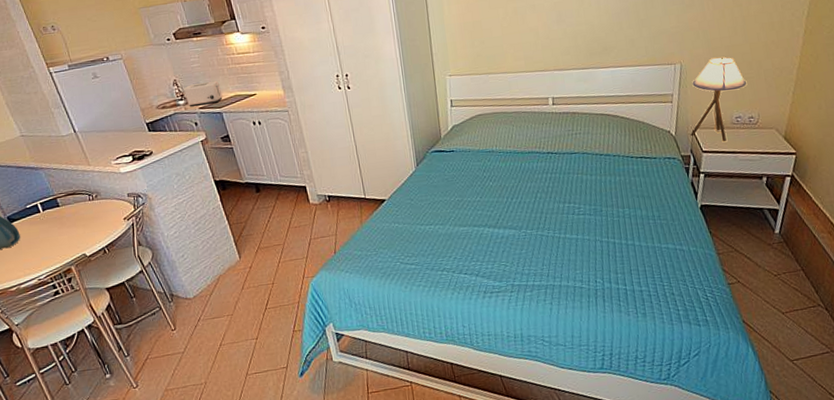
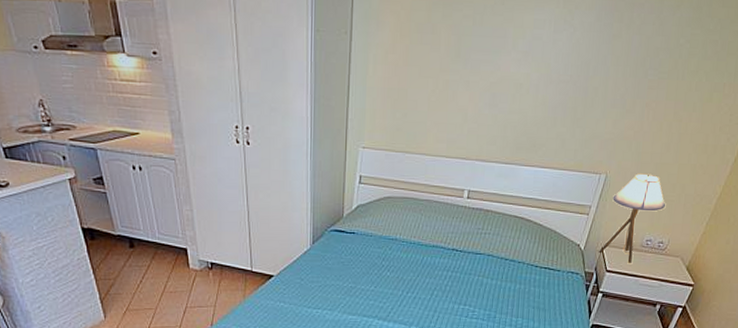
toaster: present [183,80,223,107] -> none [50,108,99,137]

